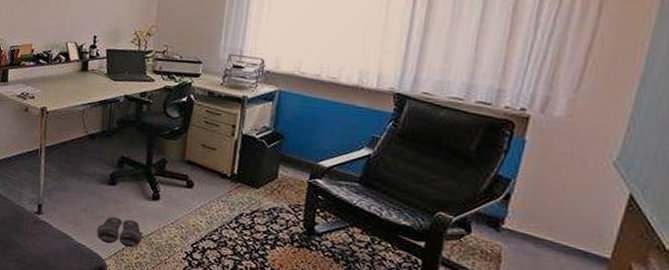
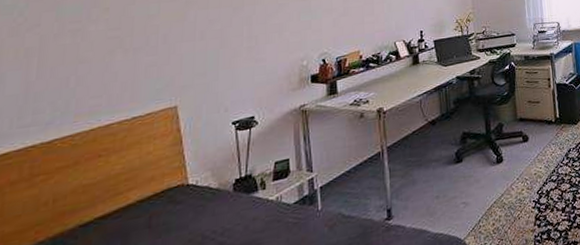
slippers: present [97,216,143,247] -> none [452,188,495,222]

